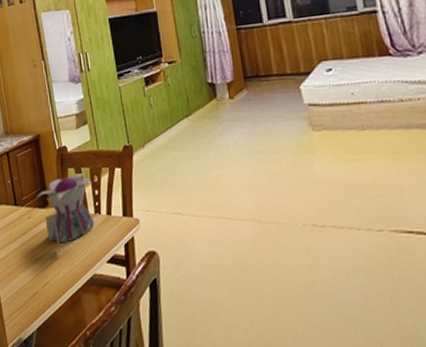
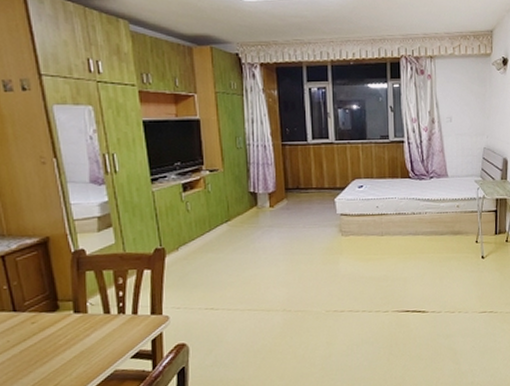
teapot: present [37,173,95,253] -> none [44,276,118,354]

